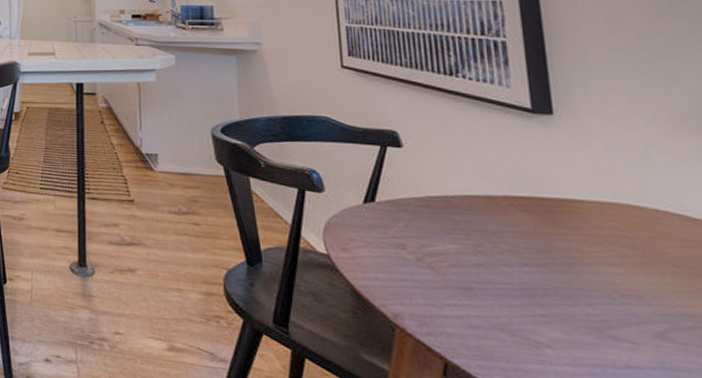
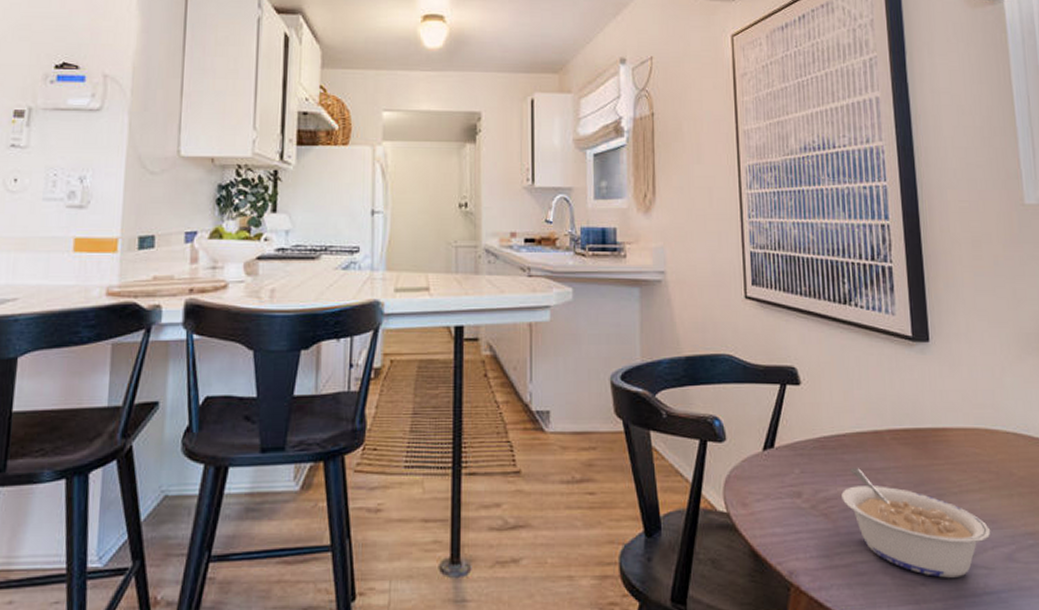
legume: none [450,227,636,347] -> present [841,467,991,578]

